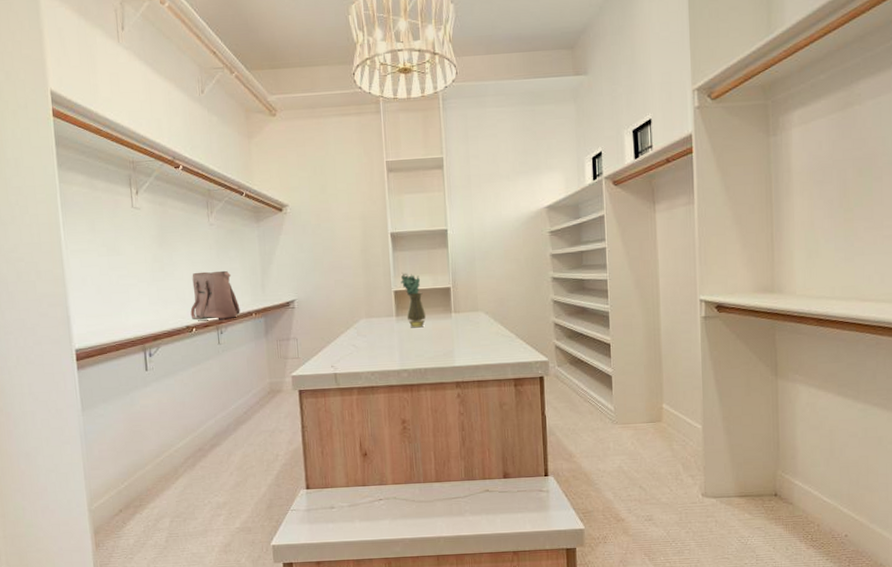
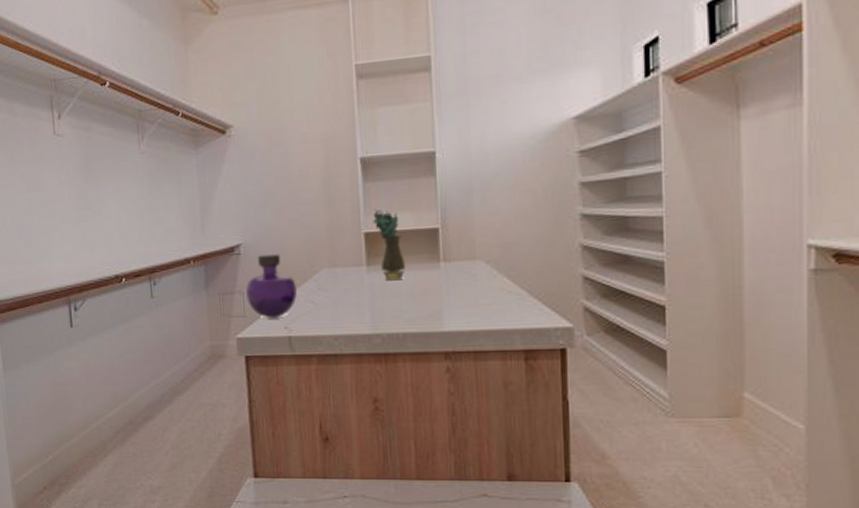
shoulder bag: present [190,270,240,320] -> none [119,208,176,269]
perfume bottle: none [299,307,342,360] -> present [246,254,298,319]

